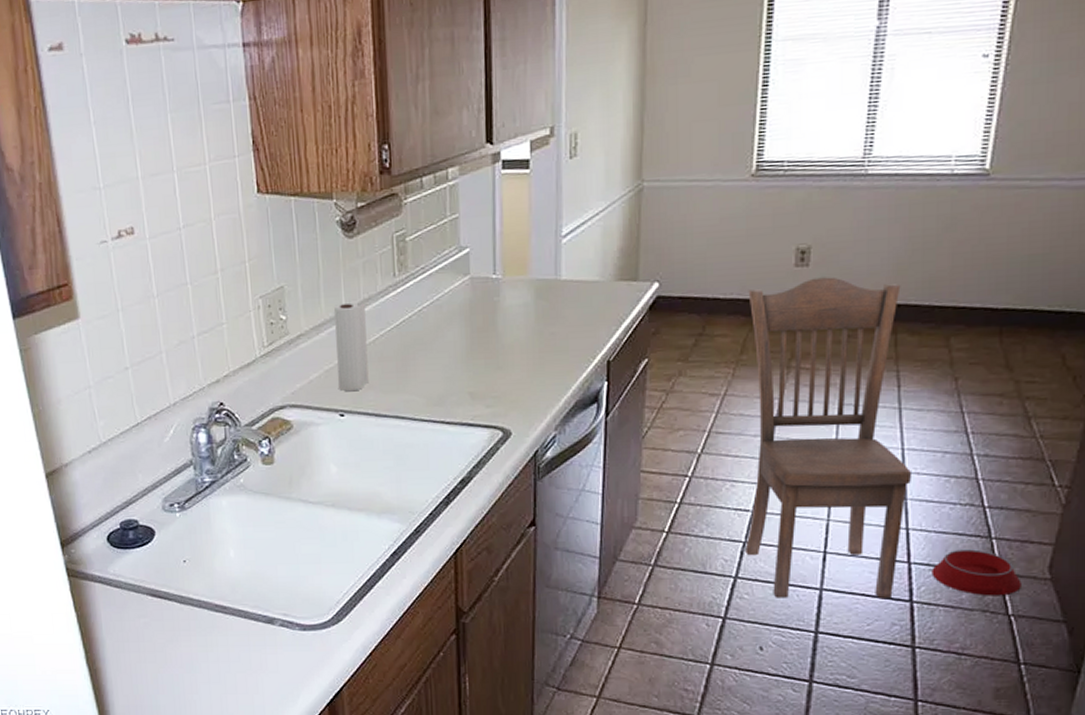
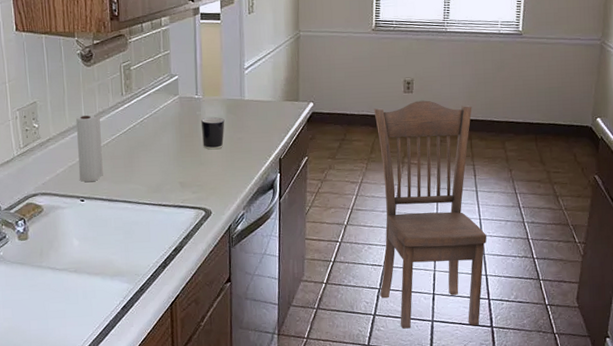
mug: none [499,303,533,349] -> present [200,116,225,150]
pet bowl: present [931,549,1021,596] -> none [504,288,561,321]

